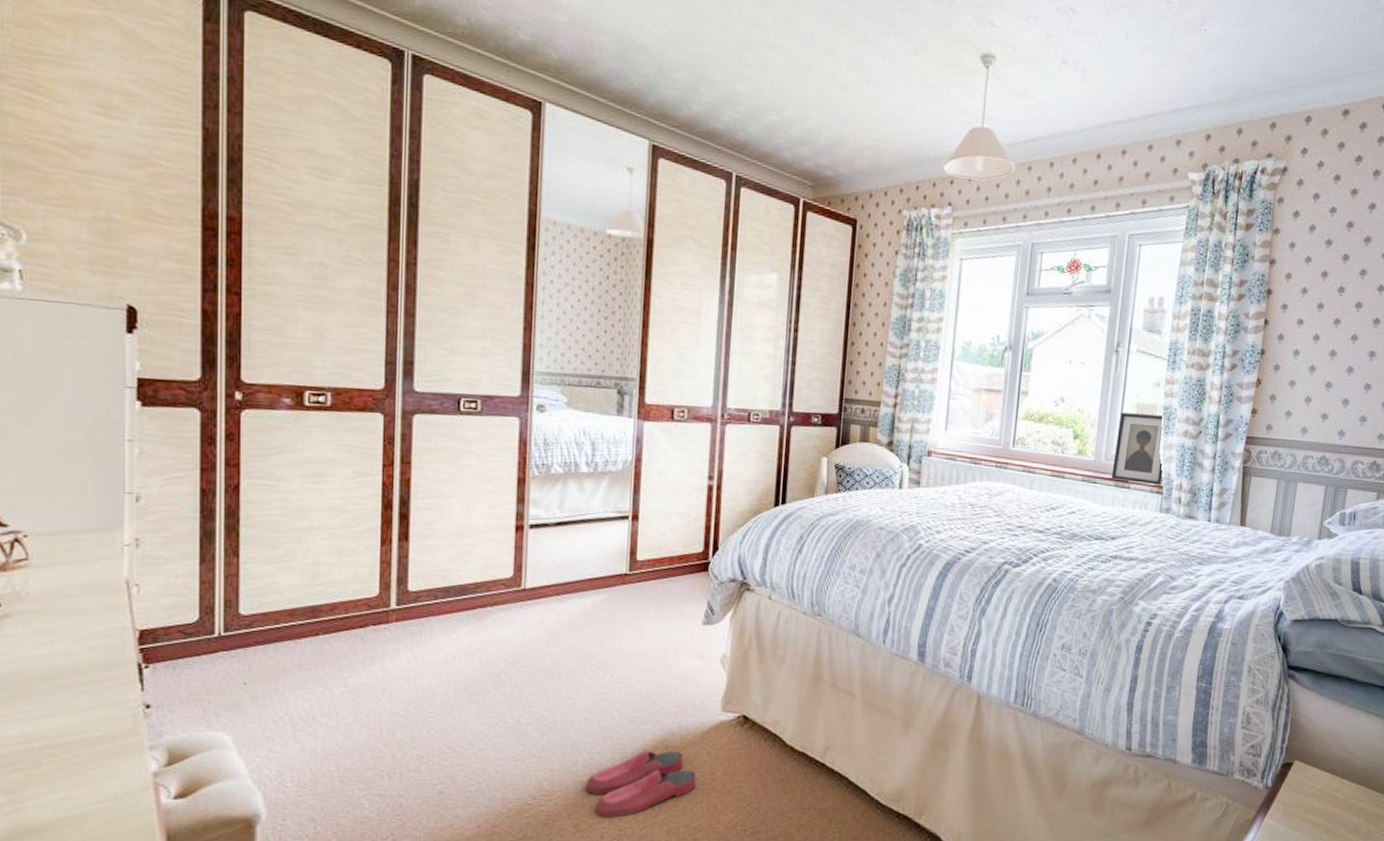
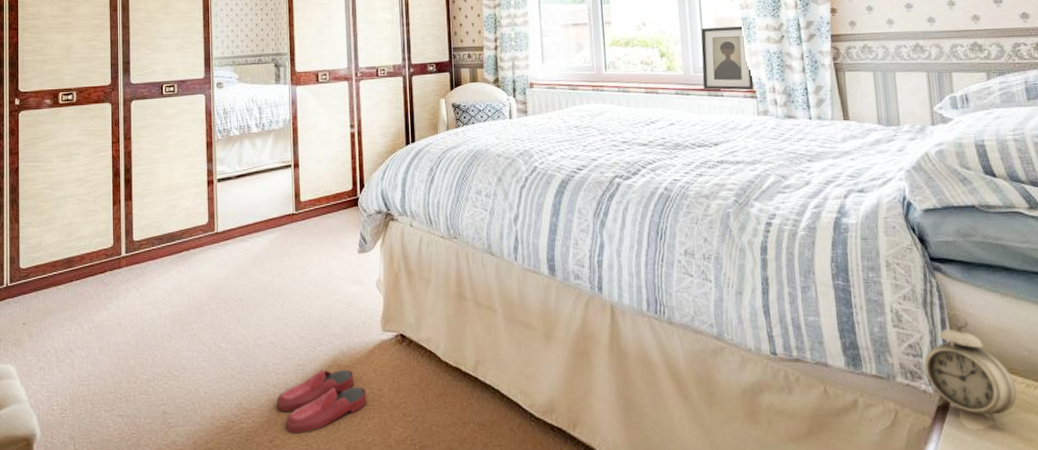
alarm clock: none [1260,717,1333,822] -> present [924,313,1017,430]

